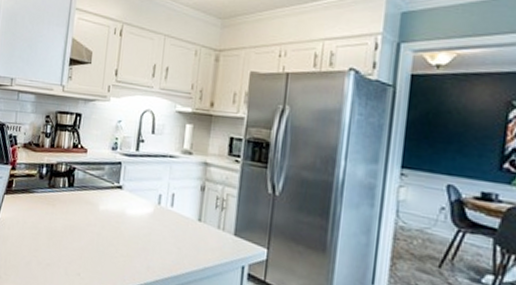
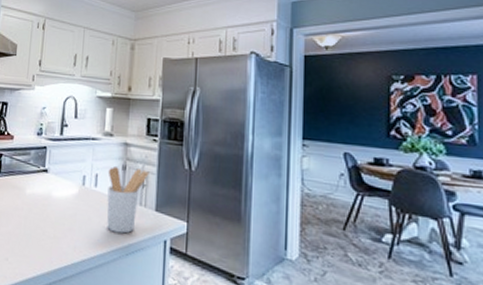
utensil holder: none [182,187,229,257] -> present [107,166,149,234]

